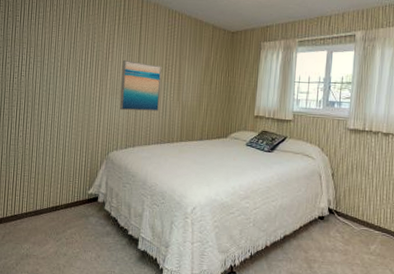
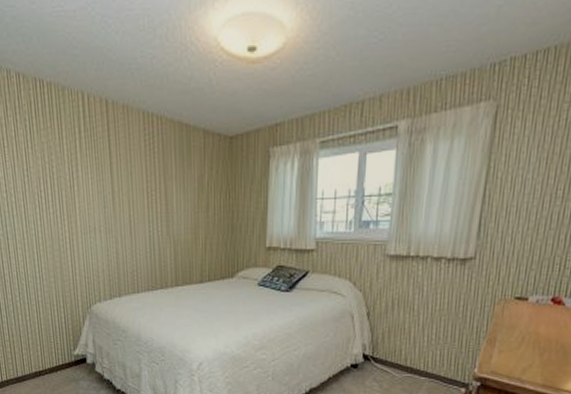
wall art: present [120,59,162,112] -> none [93,186,145,253]

